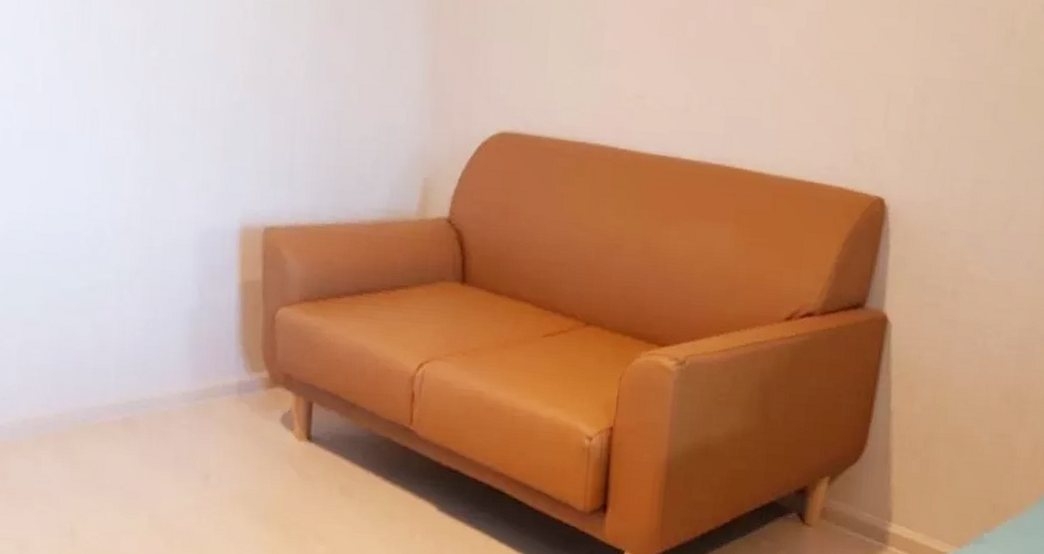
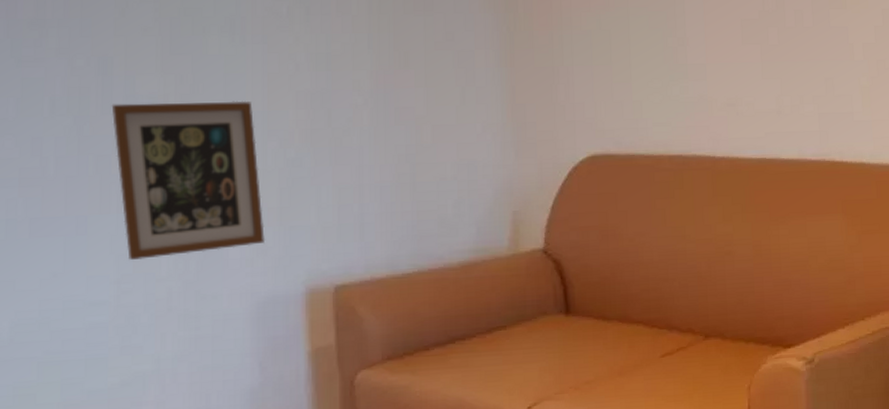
picture frame: none [89,32,210,180] -> present [111,100,266,260]

